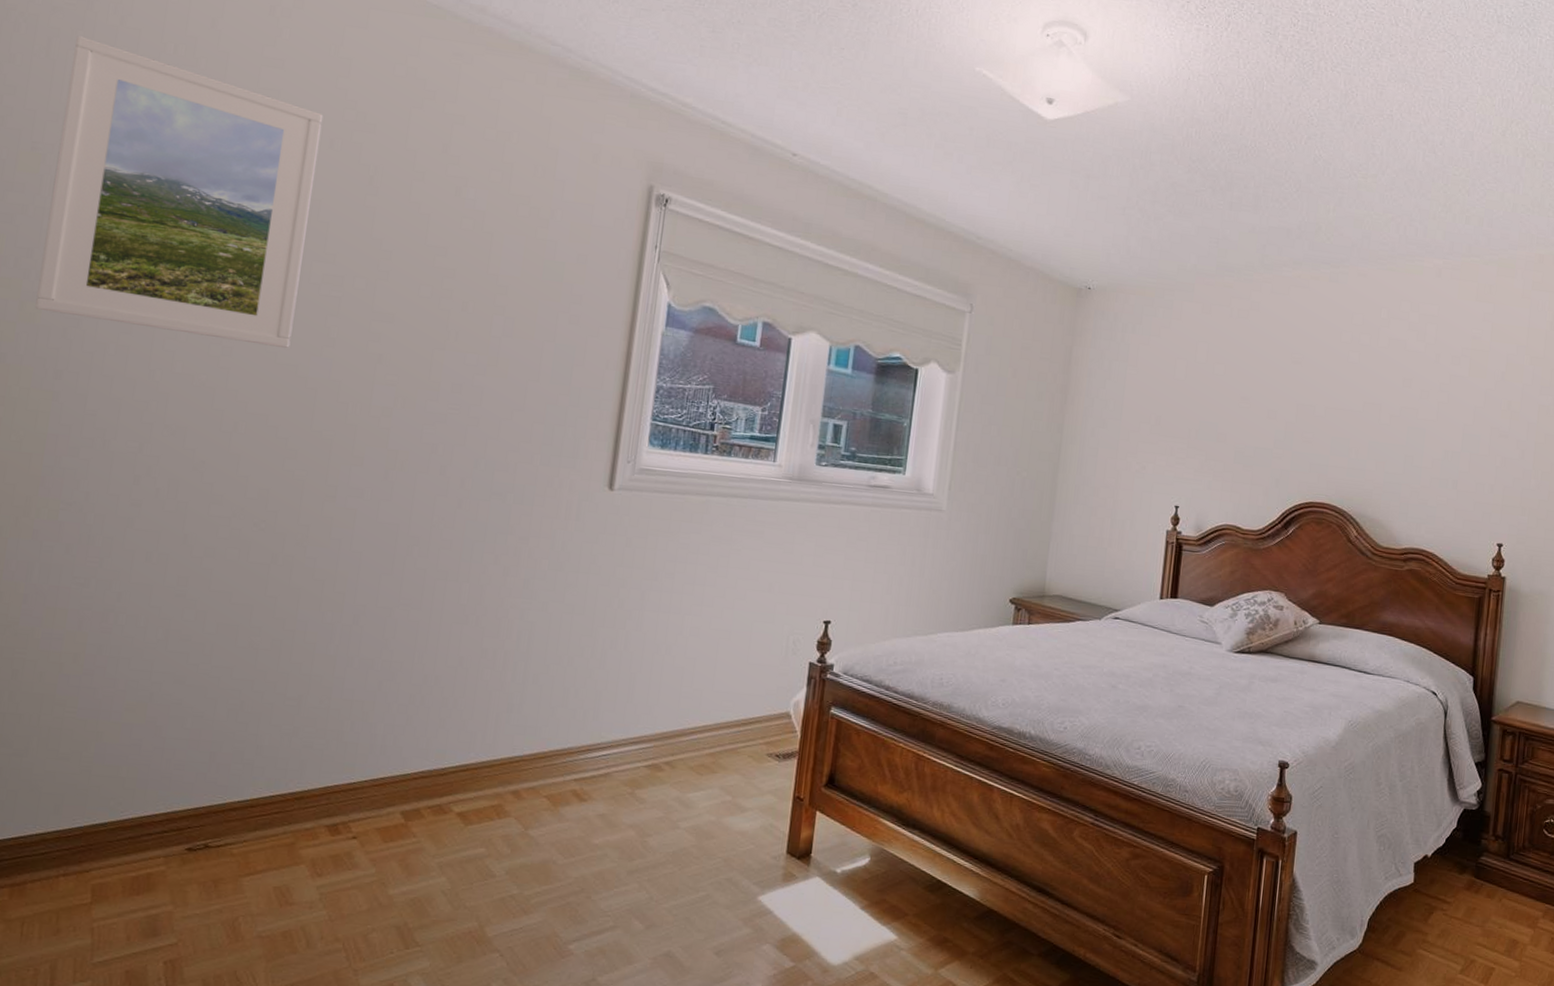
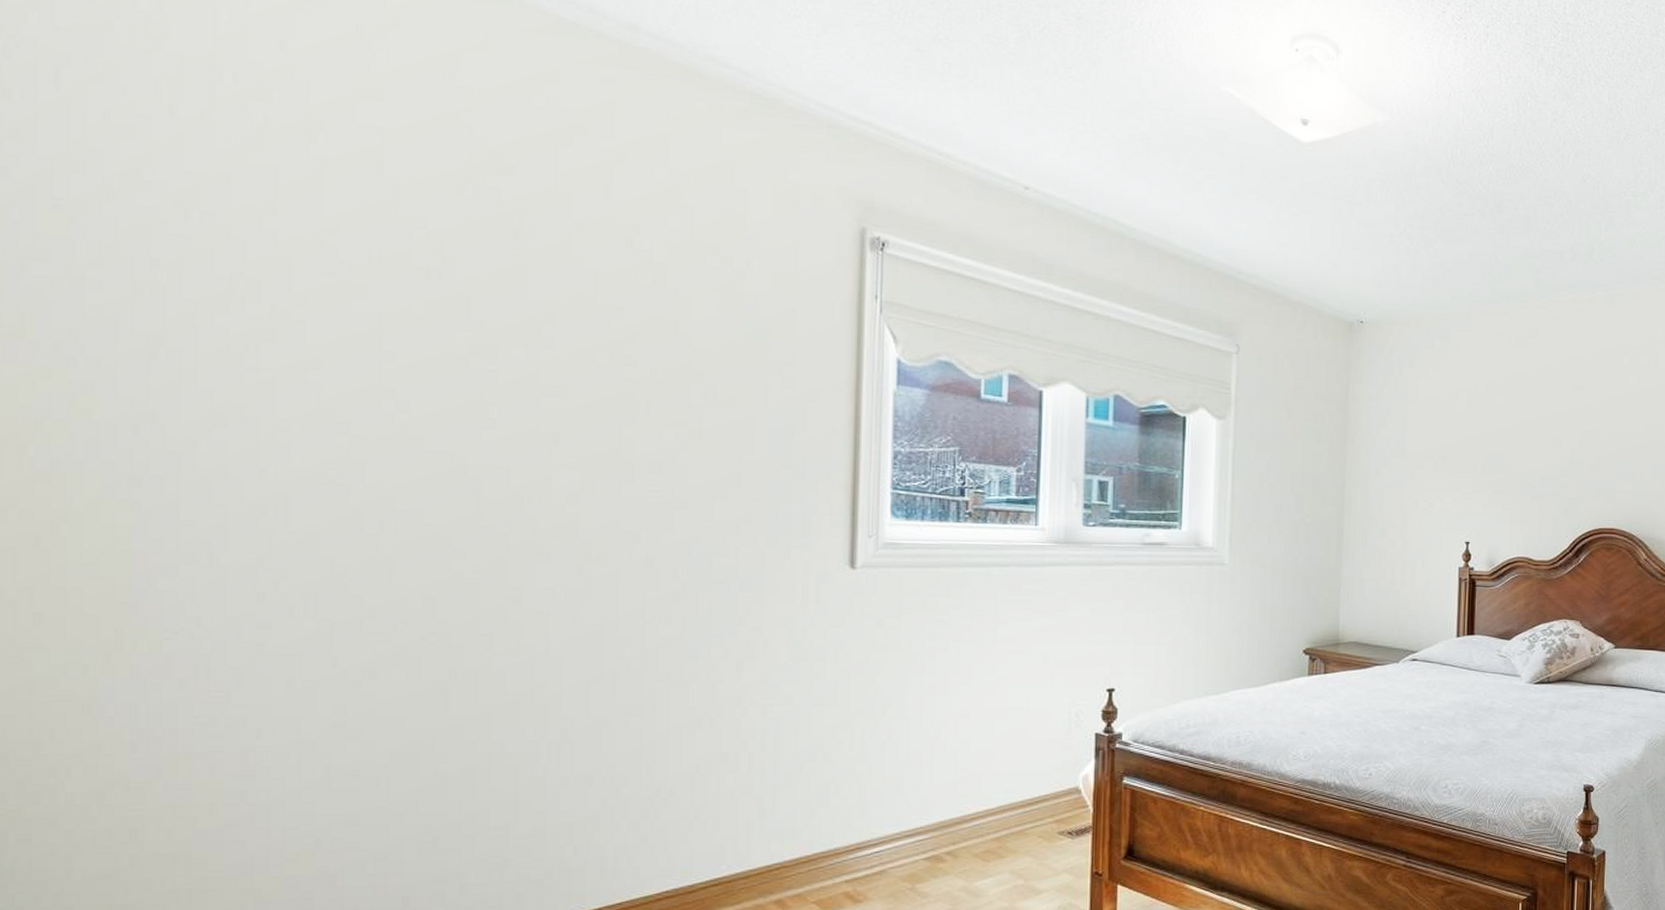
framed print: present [35,35,324,348] -> none [91,64,445,433]

